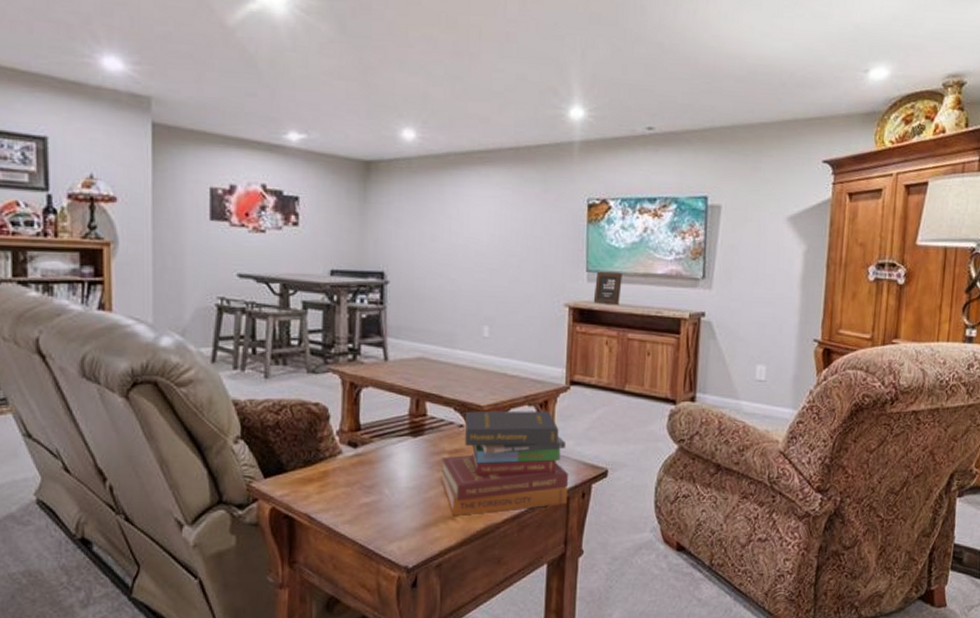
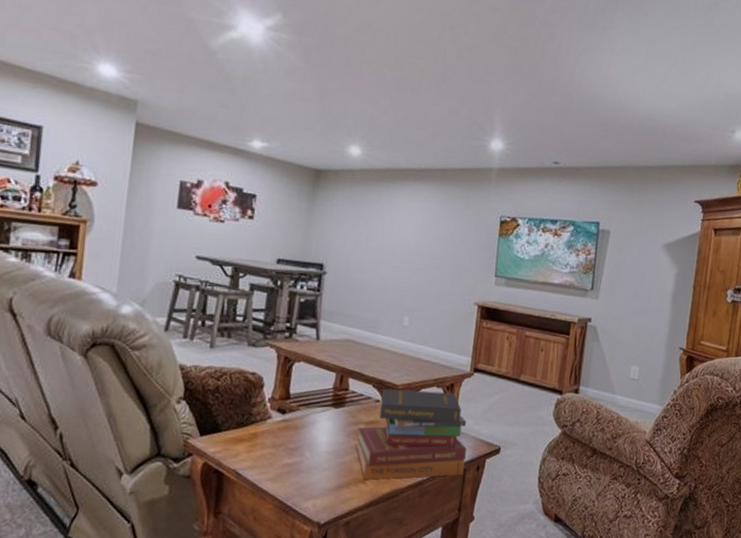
picture frame: present [593,271,622,304] -> none [498,277,525,306]

